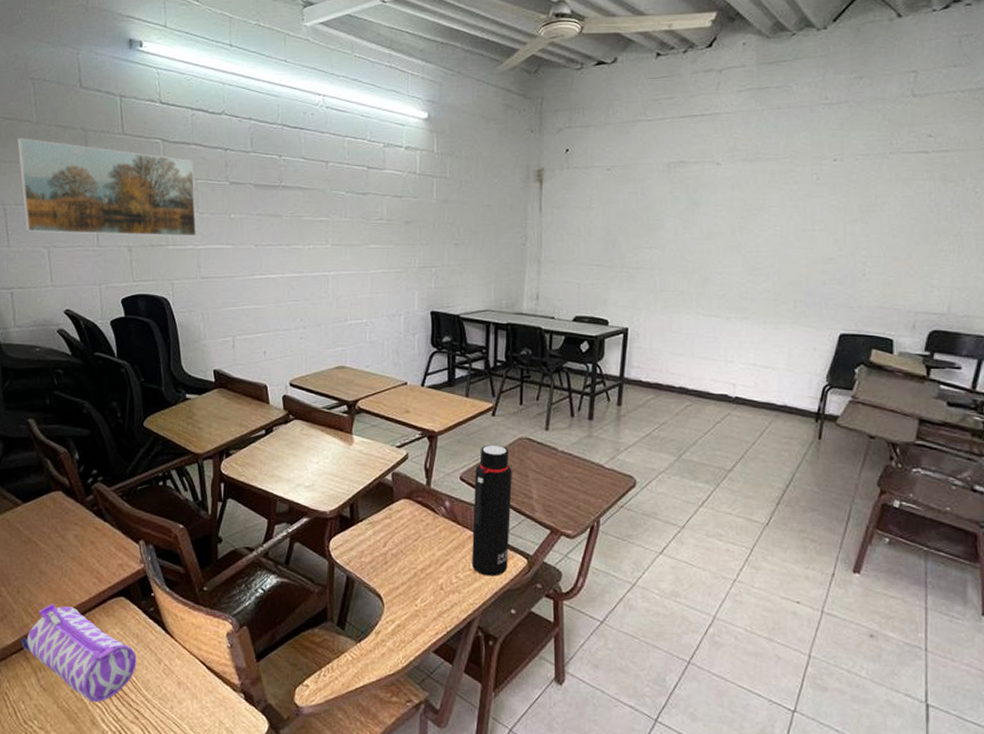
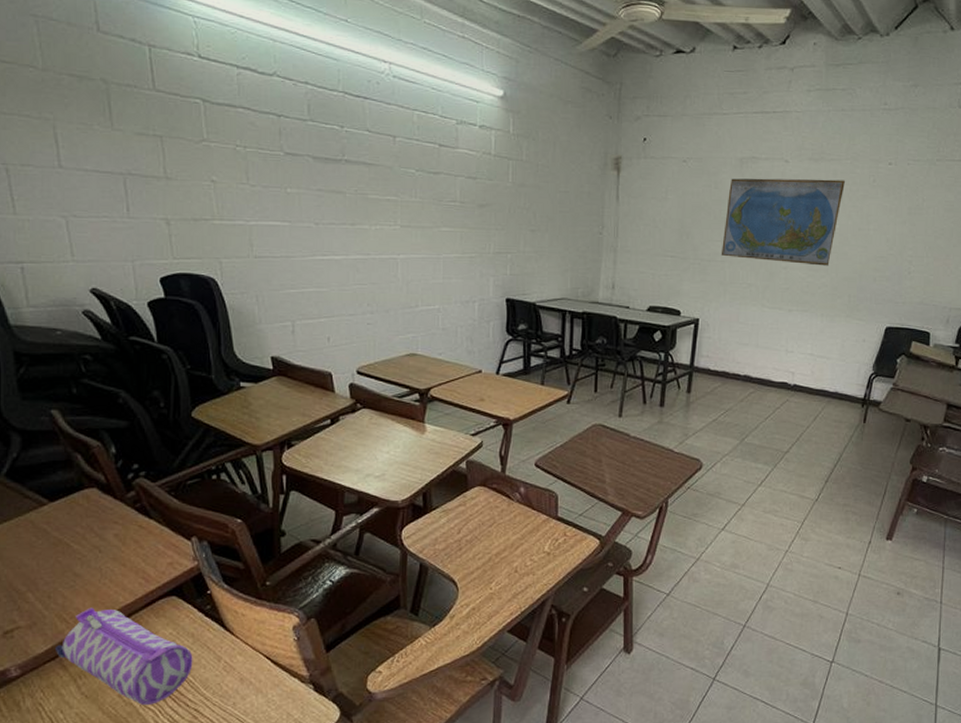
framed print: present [16,138,197,237] -> none [18,86,247,211]
water bottle: present [472,444,512,576] -> none [546,431,586,557]
world map: none [649,180,785,270] -> present [721,178,846,266]

